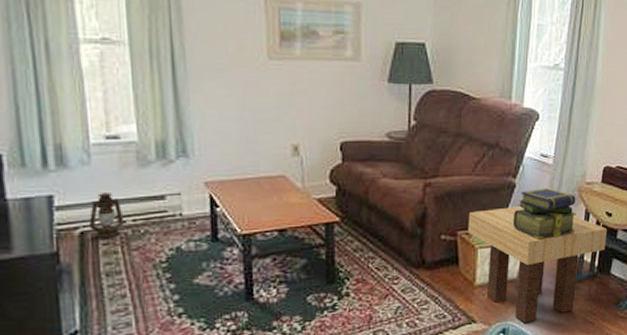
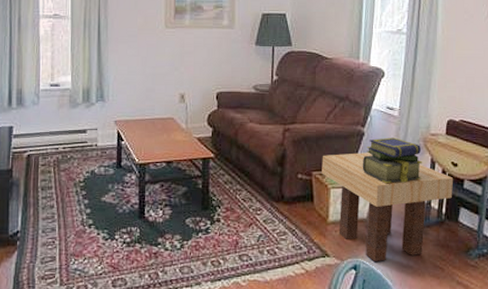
lantern: present [89,191,125,239] -> none [34,125,57,161]

